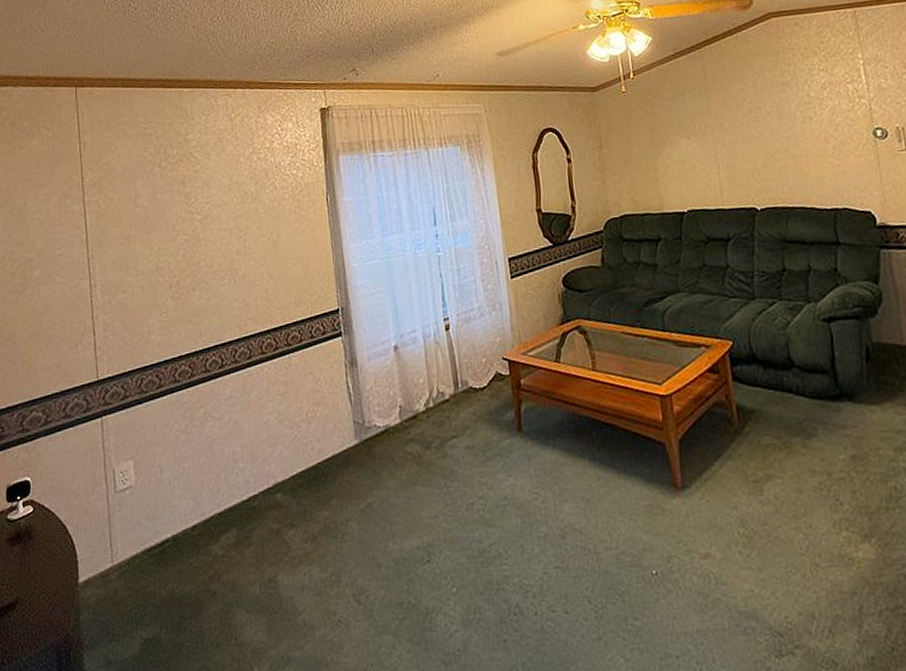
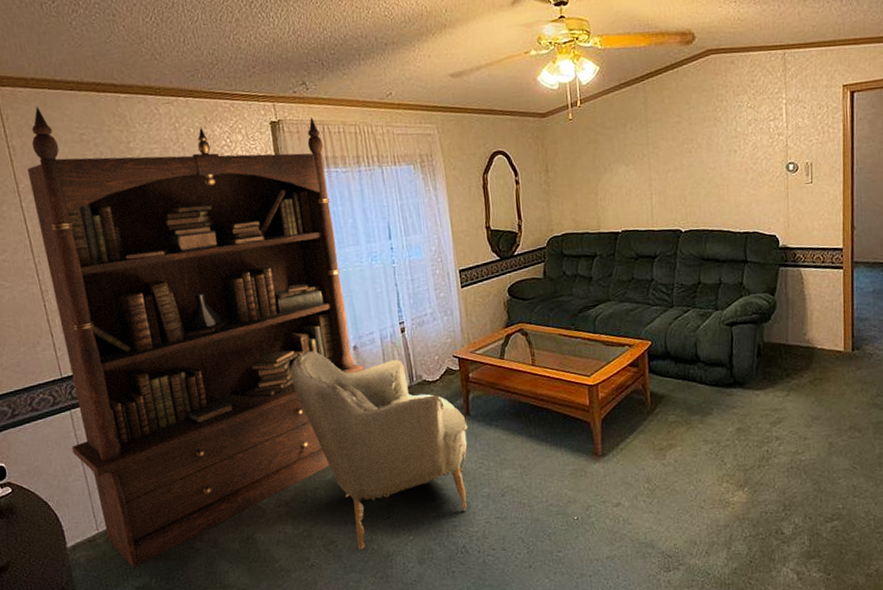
bookcase: none [93,102,404,614] -> present [27,106,364,568]
armchair: none [326,351,521,604] -> present [290,351,468,550]

